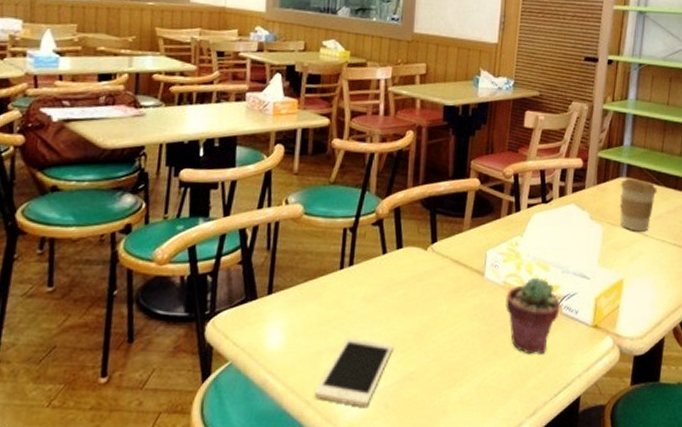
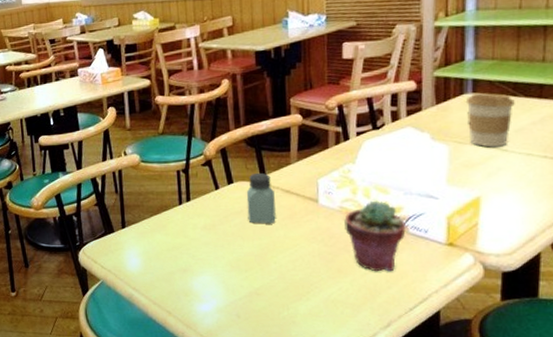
cell phone: present [315,337,393,407] -> none [173,260,237,317]
saltshaker: none [412,238,443,297] -> present [246,172,276,224]

